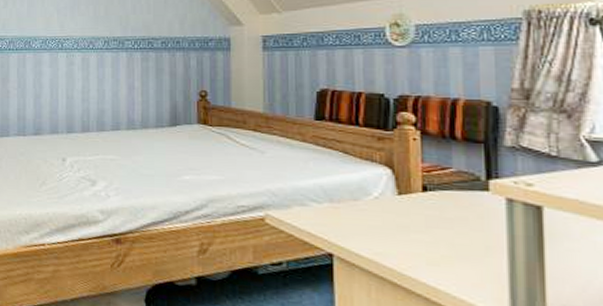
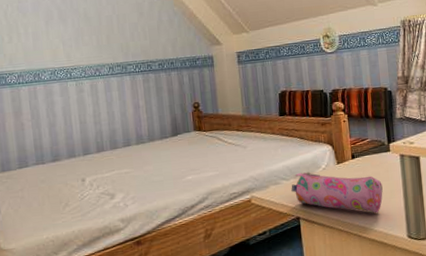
pencil case: none [324,197,472,274] -> present [291,172,383,214]

